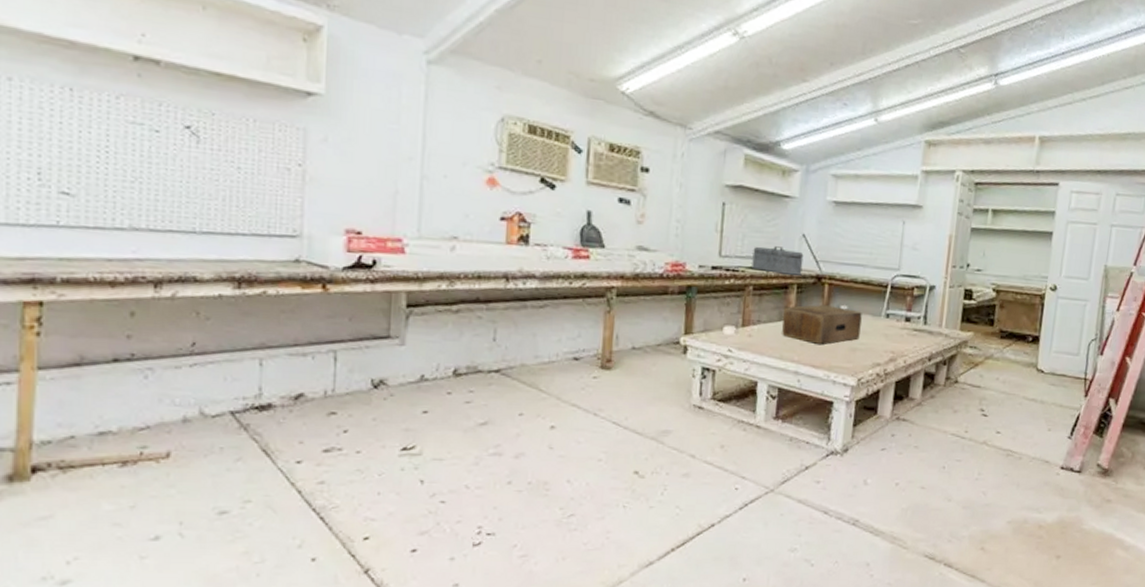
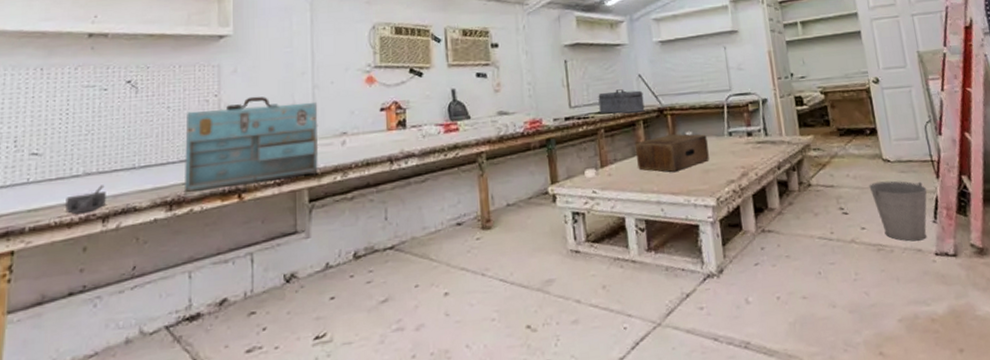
bench vise: none [105,245,159,274] -> present [64,185,106,215]
toolbox: none [256,174,426,277] -> present [184,96,318,194]
bucket: none [1015,390,1072,453] -> present [869,180,927,242]

